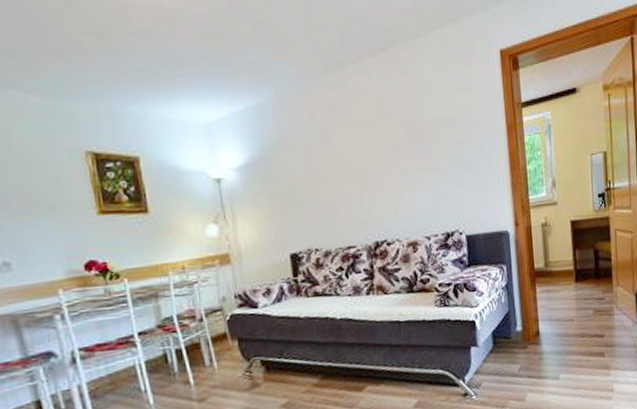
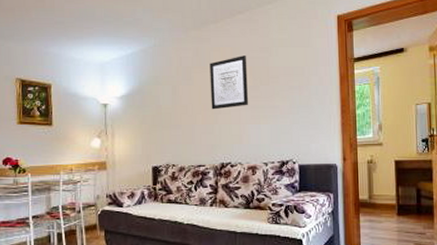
wall art: none [350,105,403,177] -> present [210,56,249,110]

